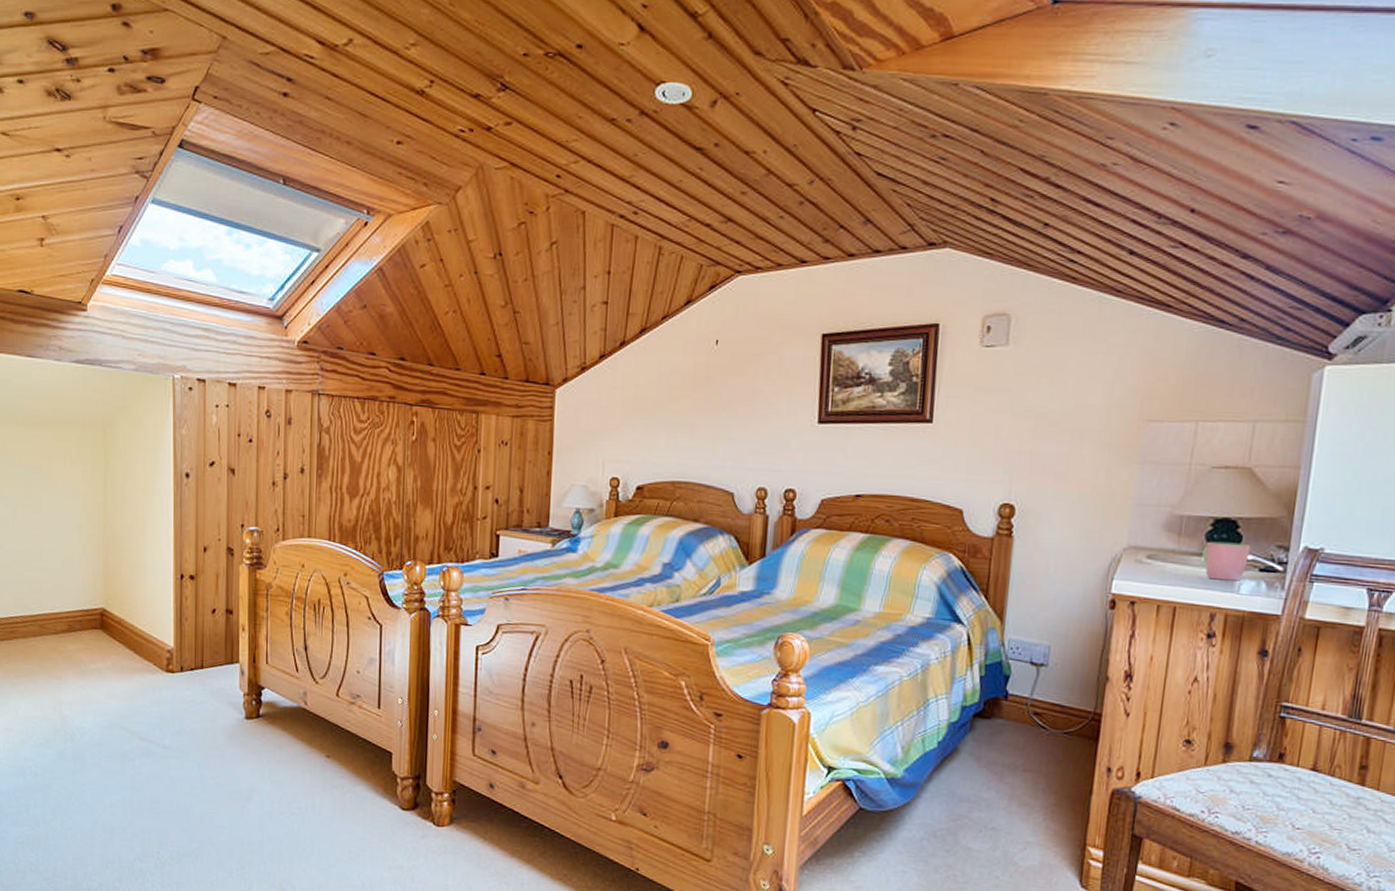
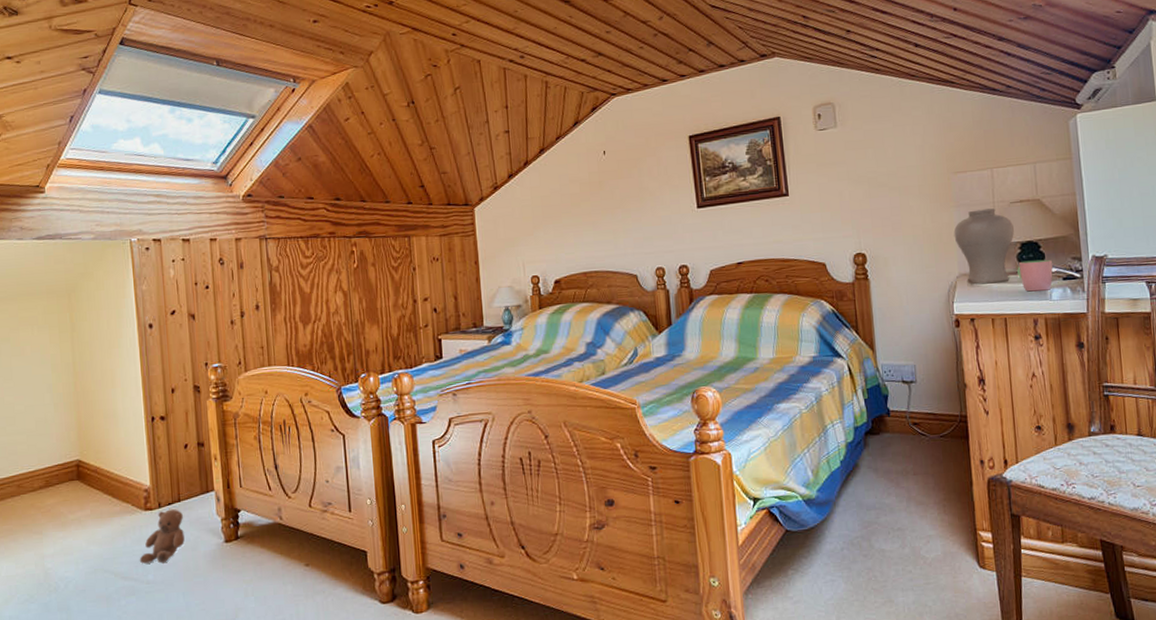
teddy bear: none [157,675,205,730] -> present [139,509,185,564]
vase: none [1130,470,1210,564] -> present [953,208,1014,285]

